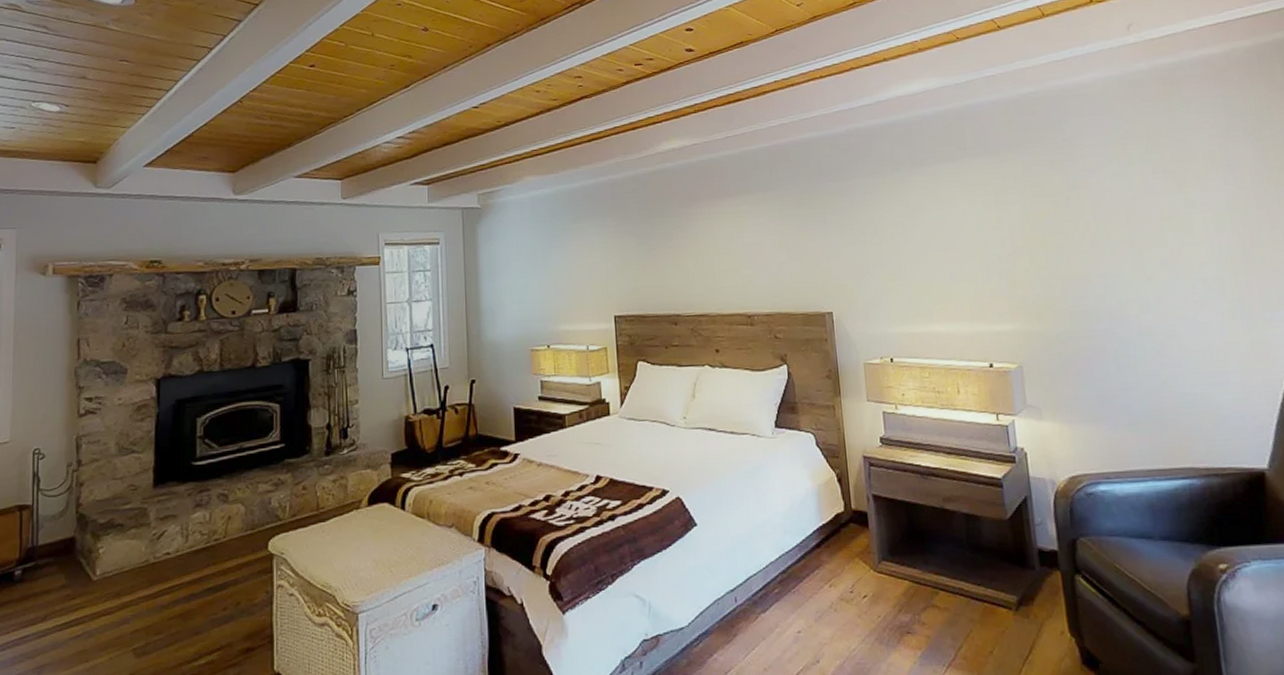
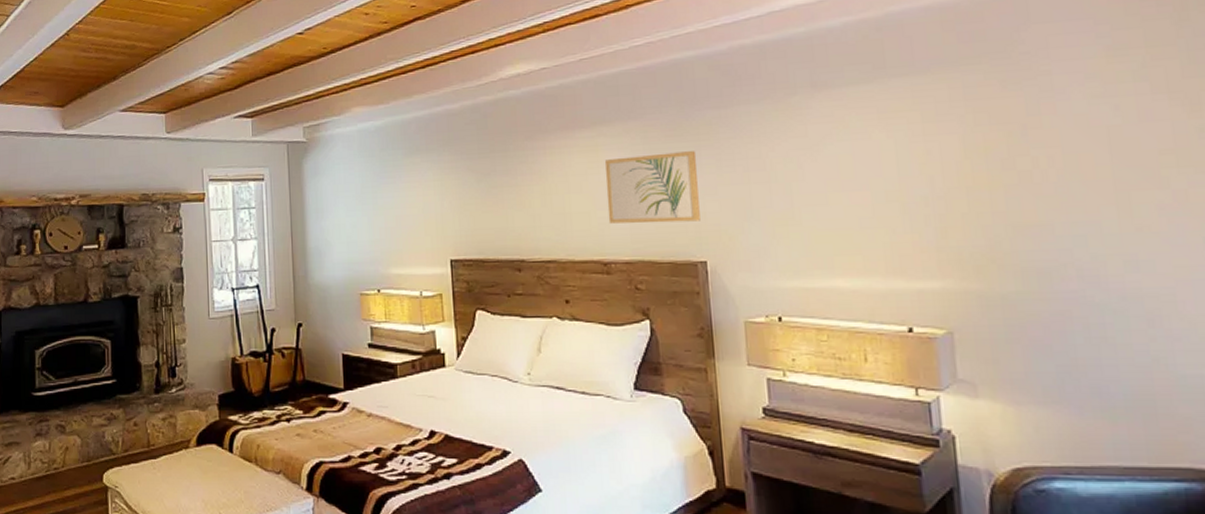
wall art: none [747,217,827,281] -> present [605,151,700,224]

